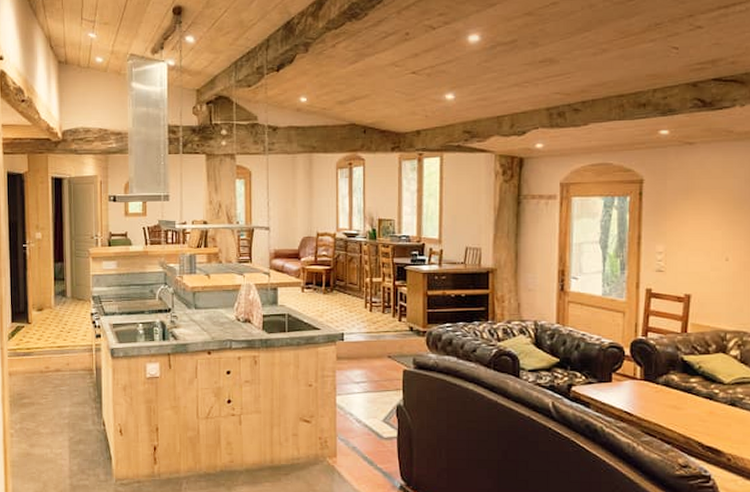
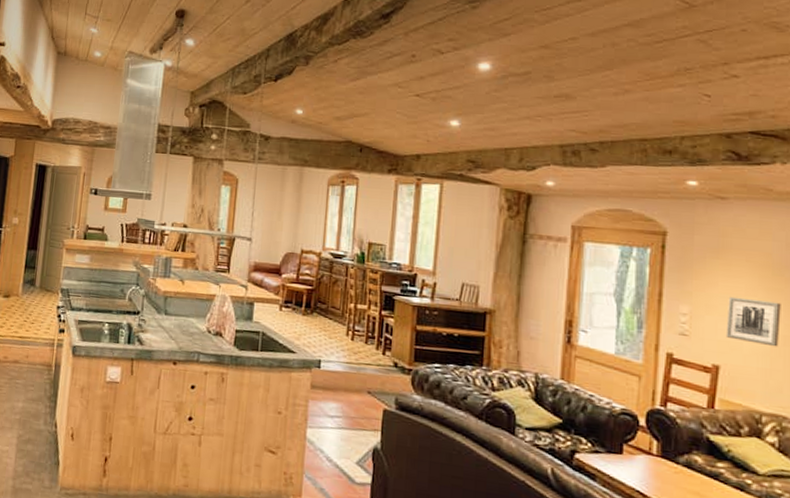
wall art: none [695,232,741,273] -> present [725,296,781,347]

